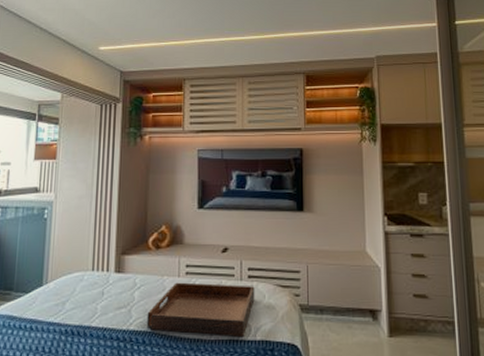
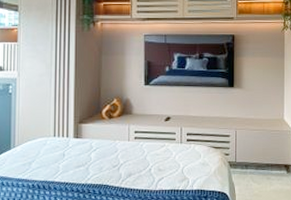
serving tray: present [146,282,255,336] -> none [102,145,192,187]

